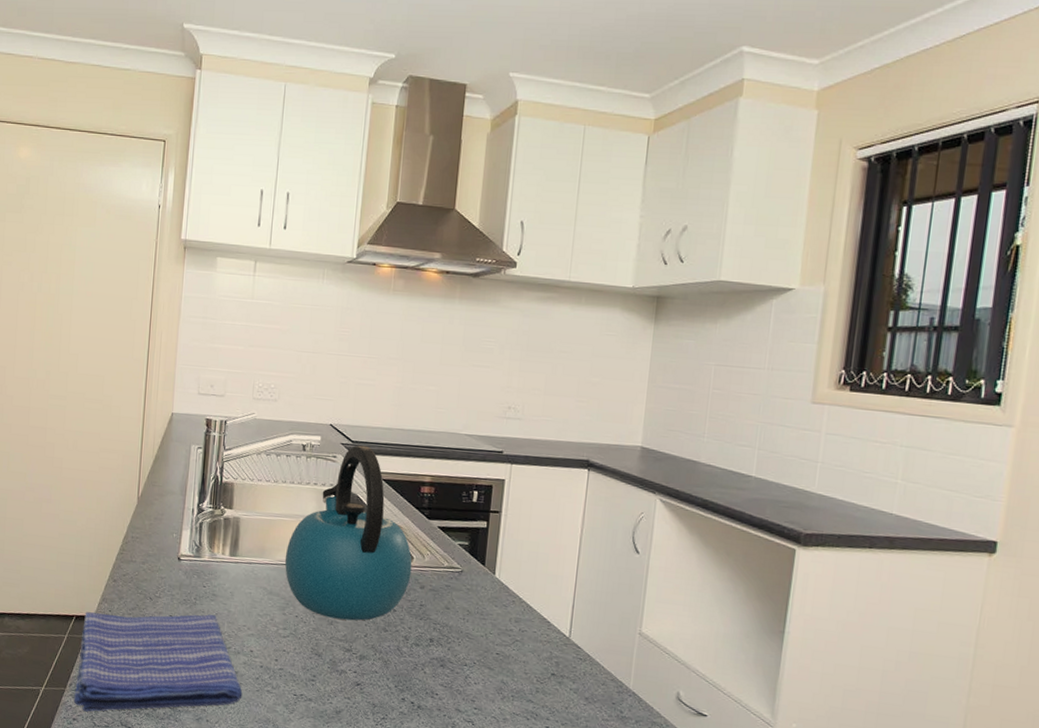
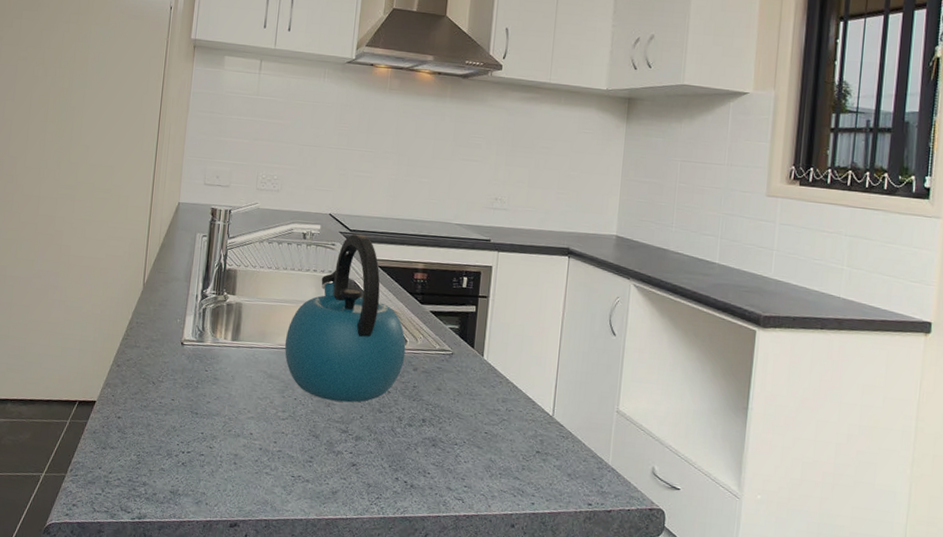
dish towel: present [73,612,243,712] -> none [74,397,242,498]

